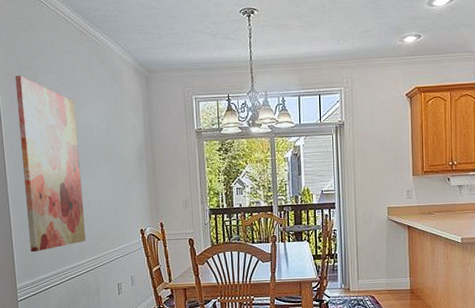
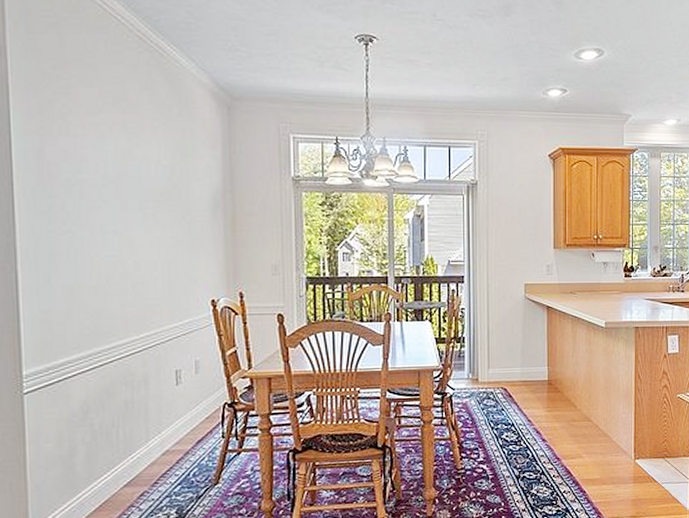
wall art: present [15,75,86,252] -> none [36,85,132,327]

